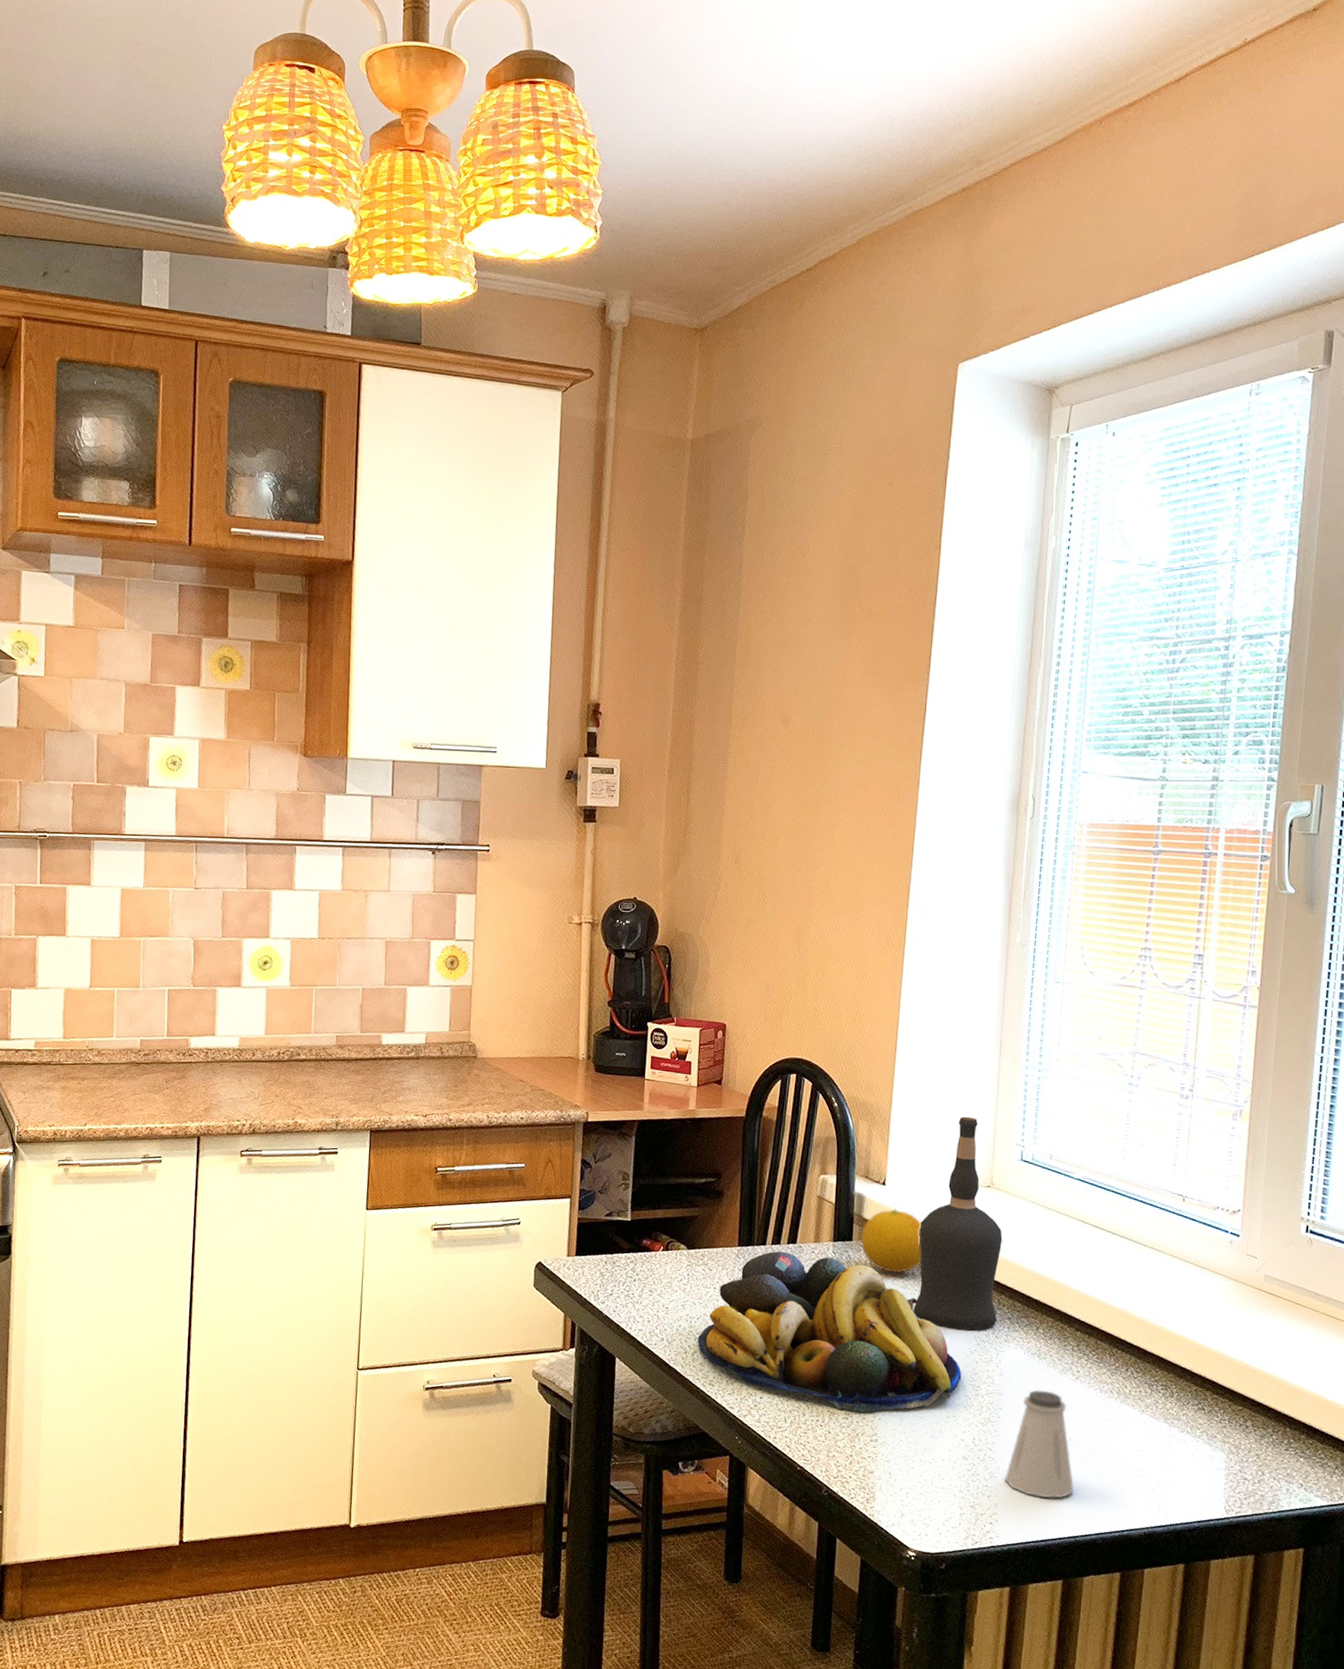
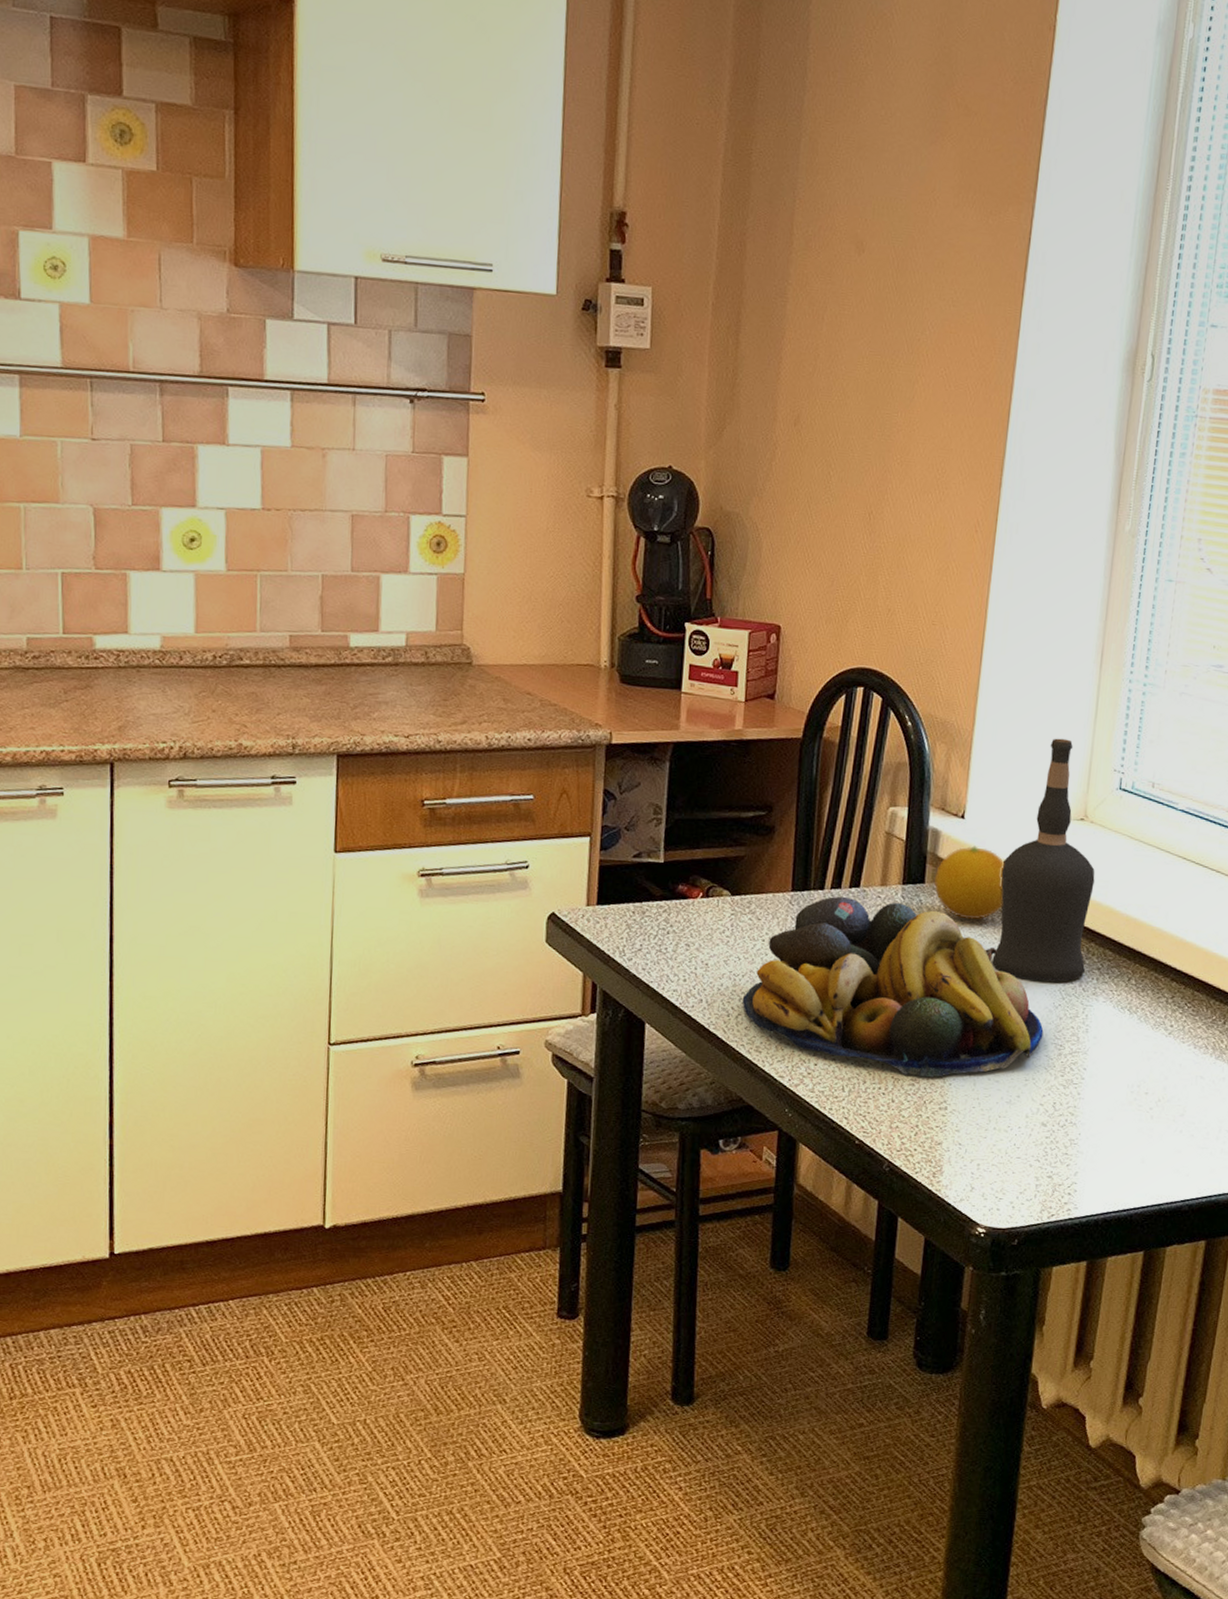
saltshaker: present [1004,1390,1074,1498] -> none [1085,1047,1161,1165]

